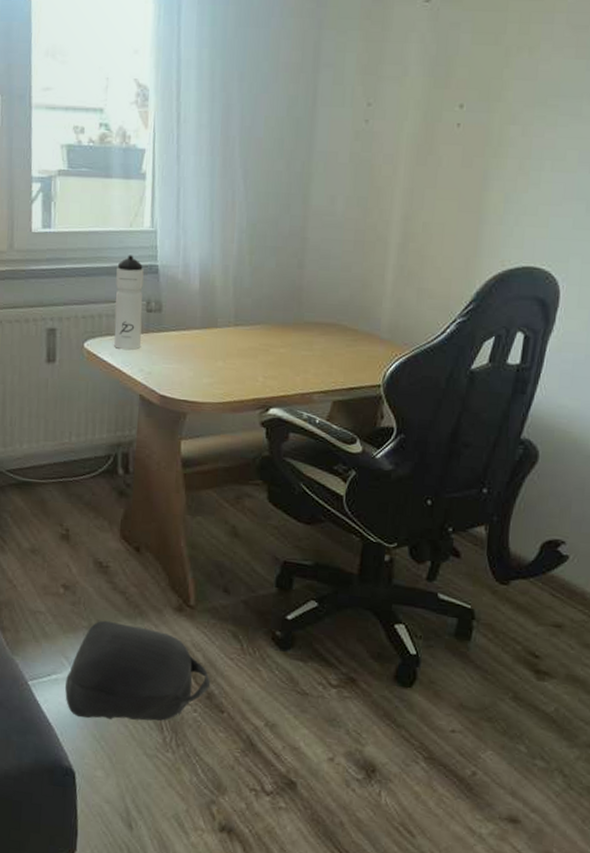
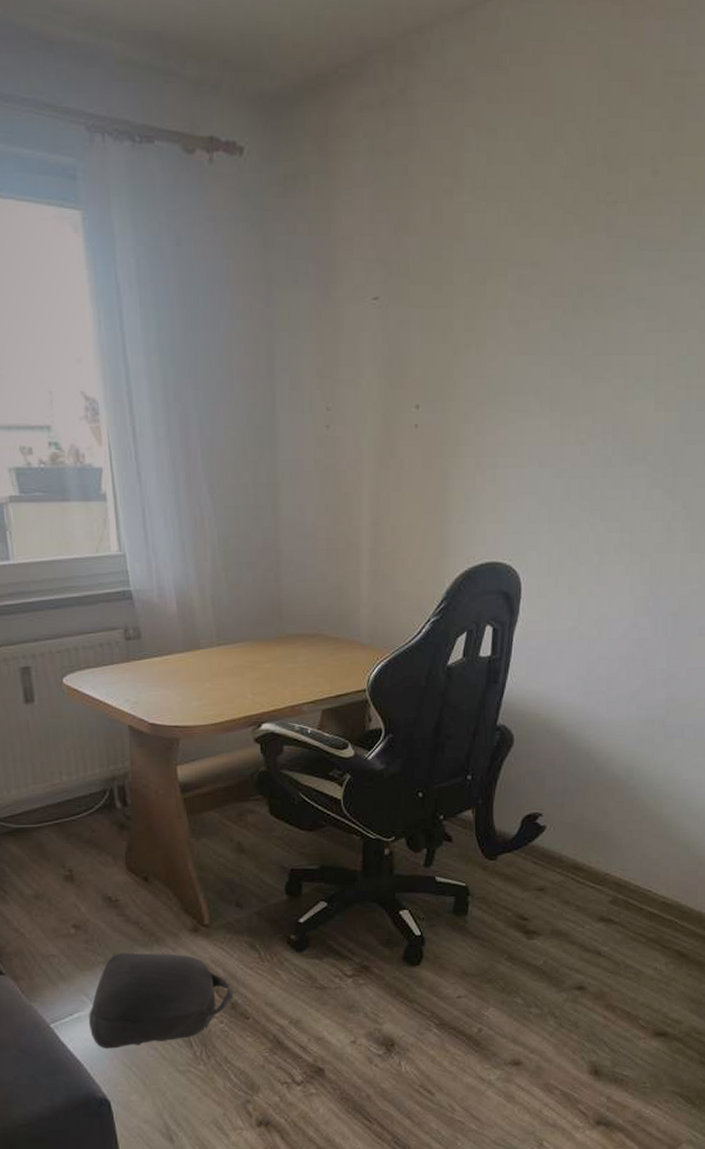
water bottle: present [113,255,144,351] -> none [88,582,123,682]

